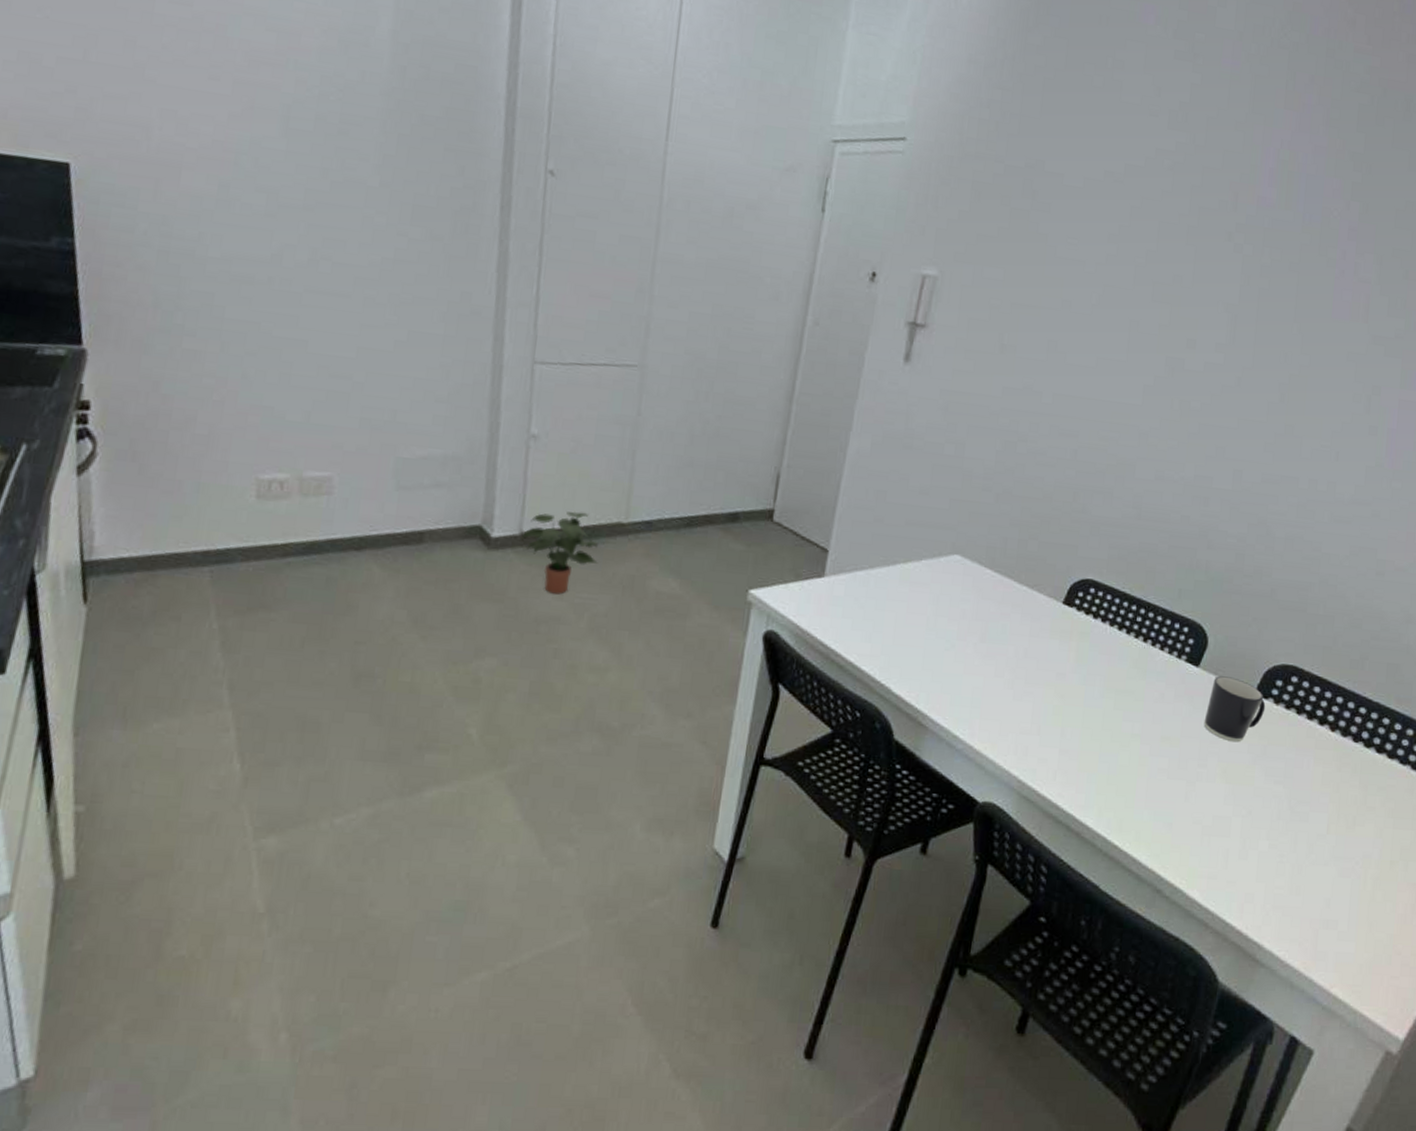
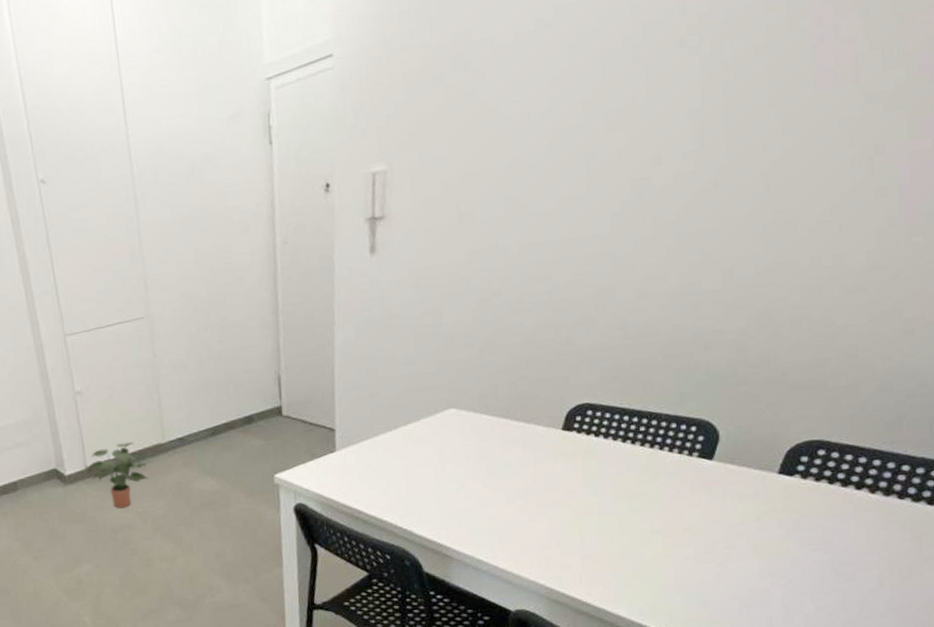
mug: present [1203,676,1266,742] -> none [726,462,792,521]

